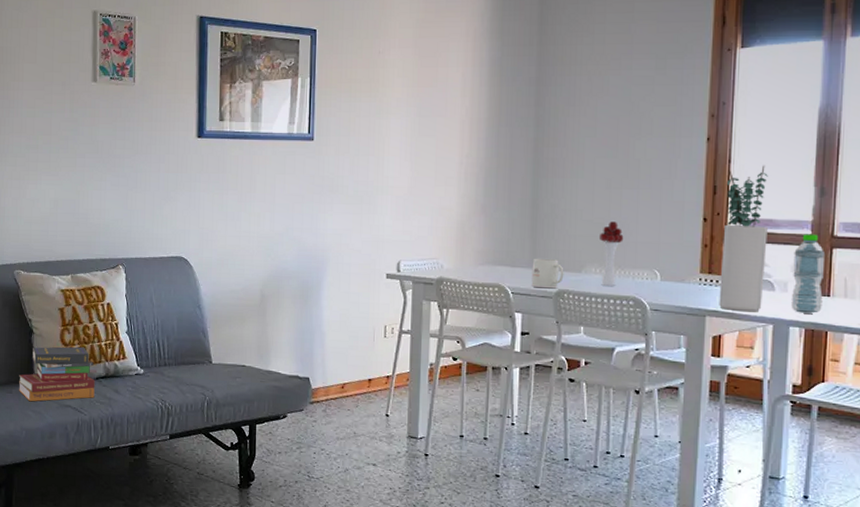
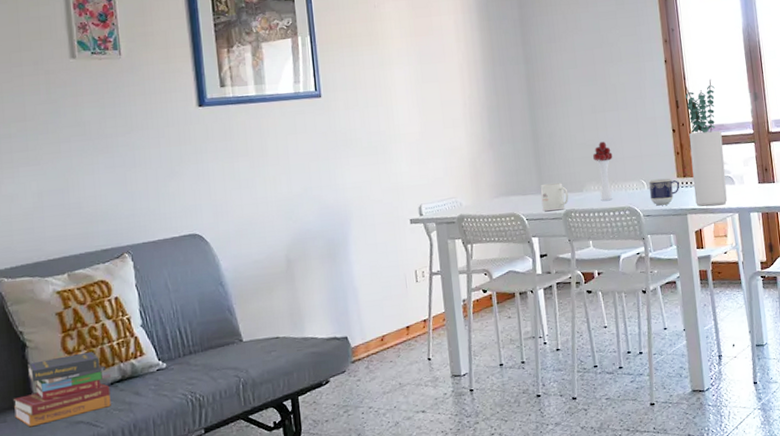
cup: none [661,271,702,302] -> present [648,178,680,206]
water bottle: present [790,234,826,314] -> none [743,132,771,200]

